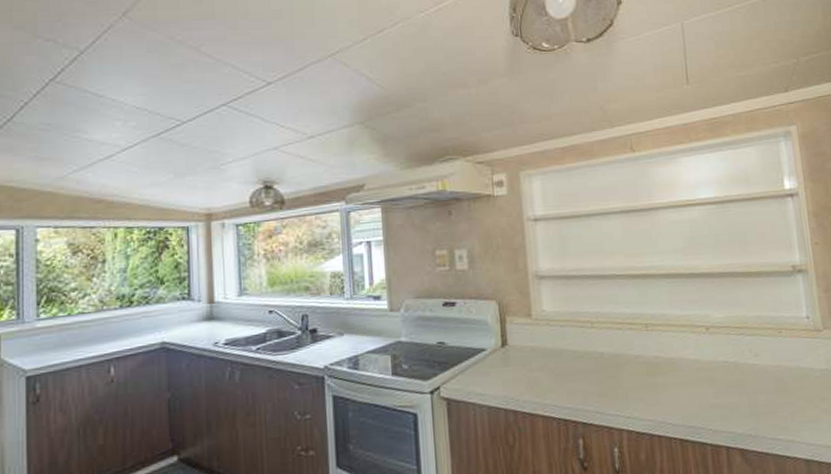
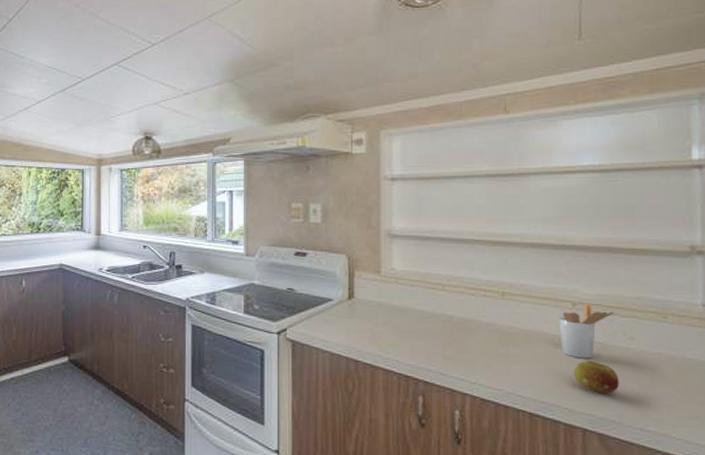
utensil holder: none [696,325,740,380] -> present [559,303,613,359]
fruit: none [713,380,752,410] -> present [573,360,619,394]

